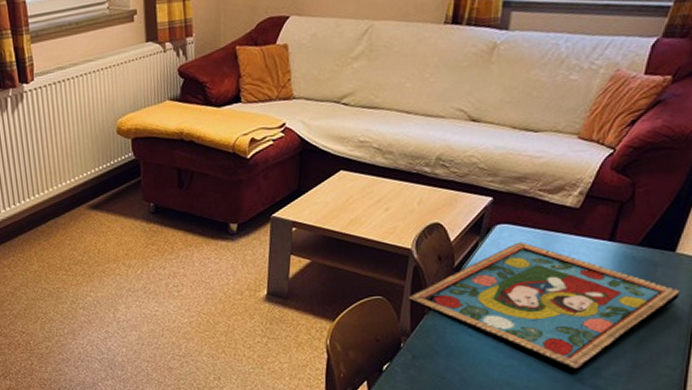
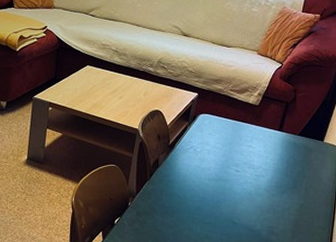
framed painting: present [407,241,680,373] -> none [134,128,327,230]

